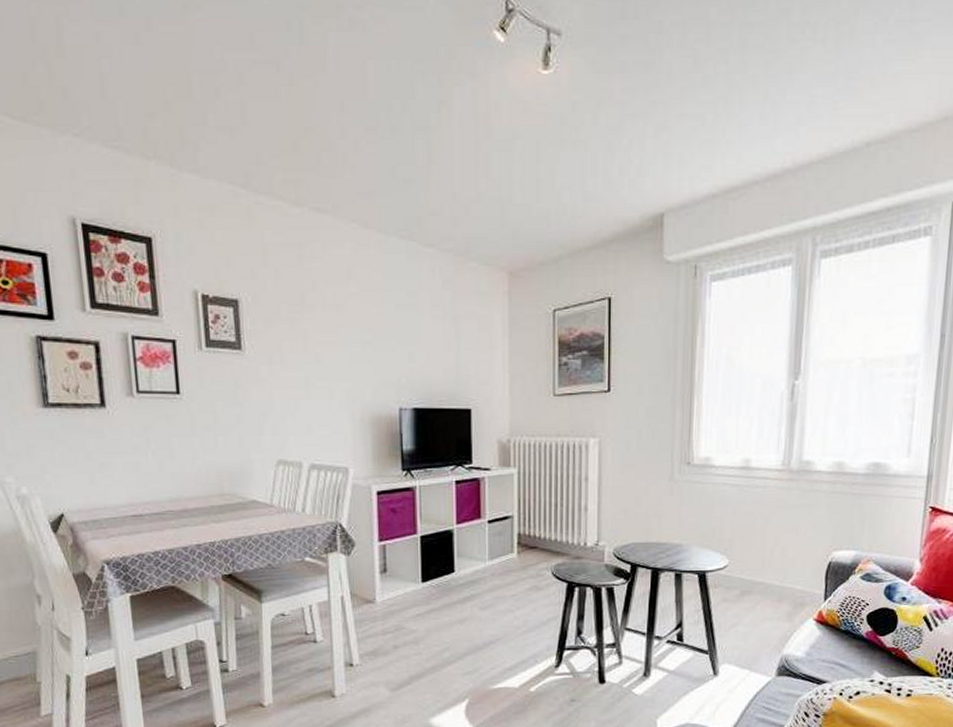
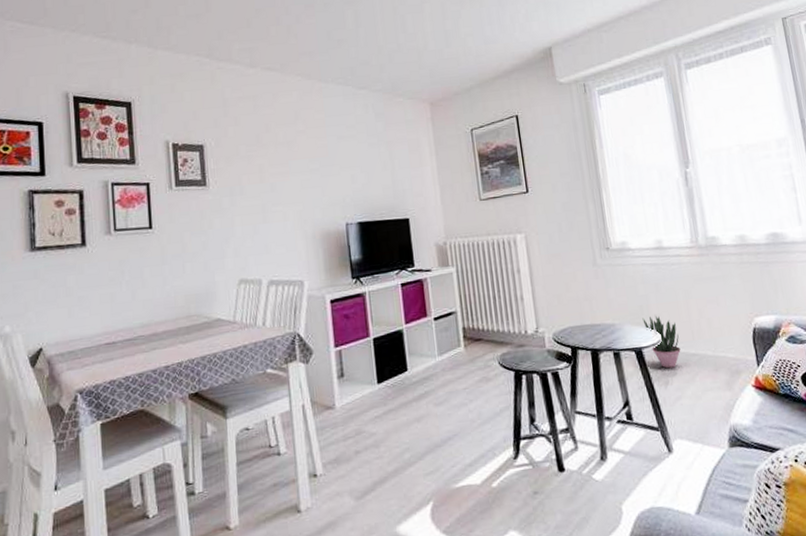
potted plant: none [712,539,748,595] -> present [642,315,681,369]

